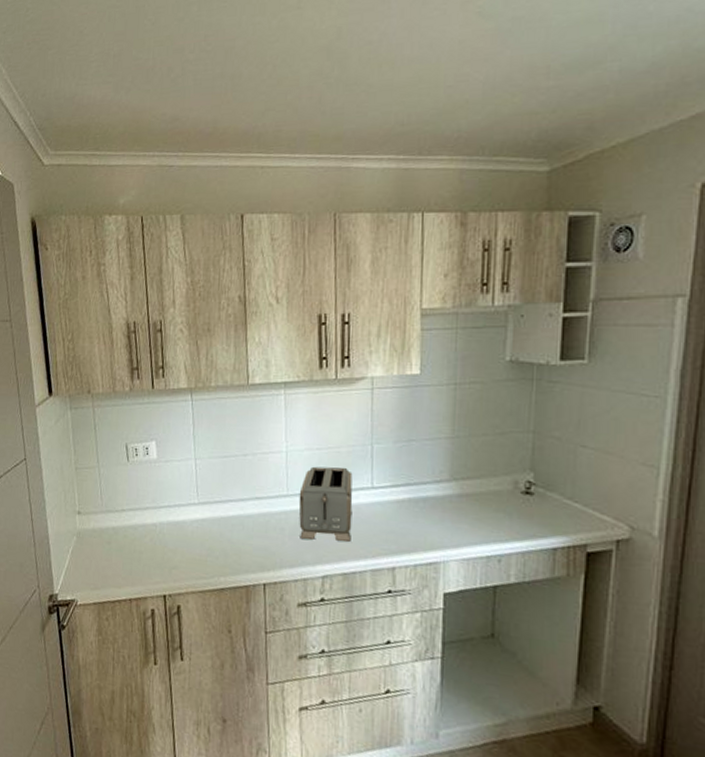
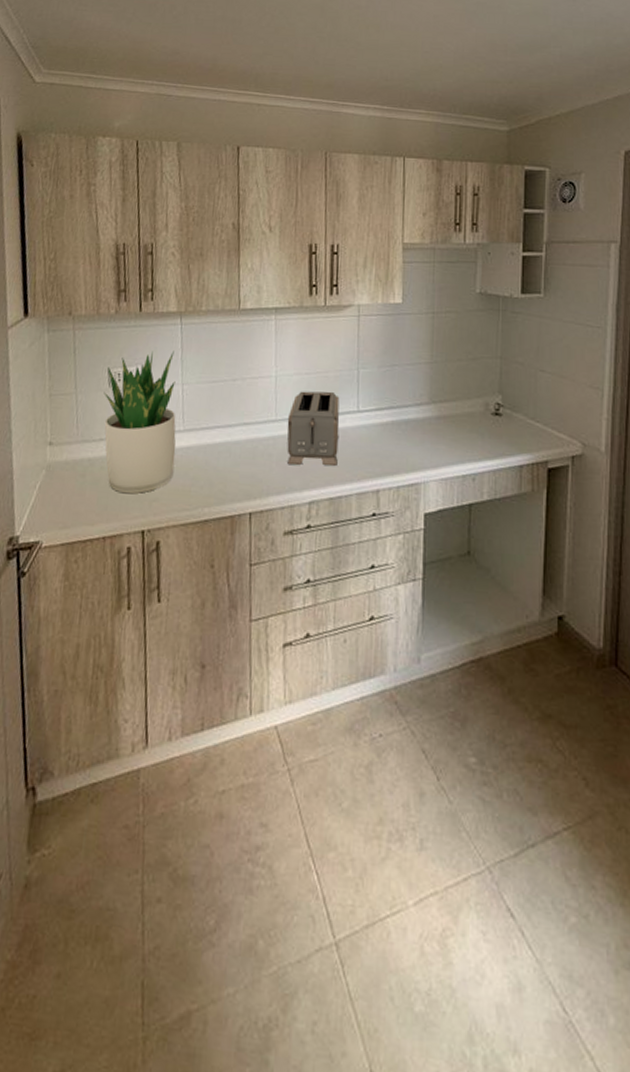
planter: none [123,427,192,562] -> present [103,351,176,495]

